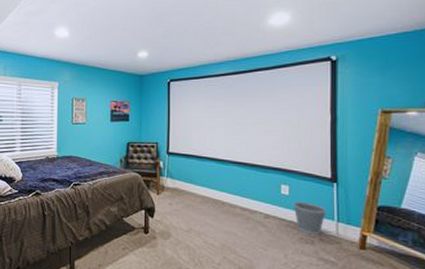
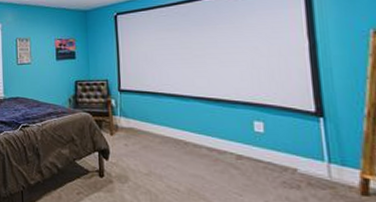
wastebasket: present [293,201,327,235] -> none [269,139,314,179]

